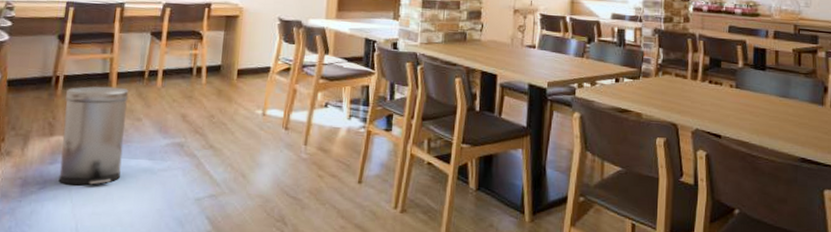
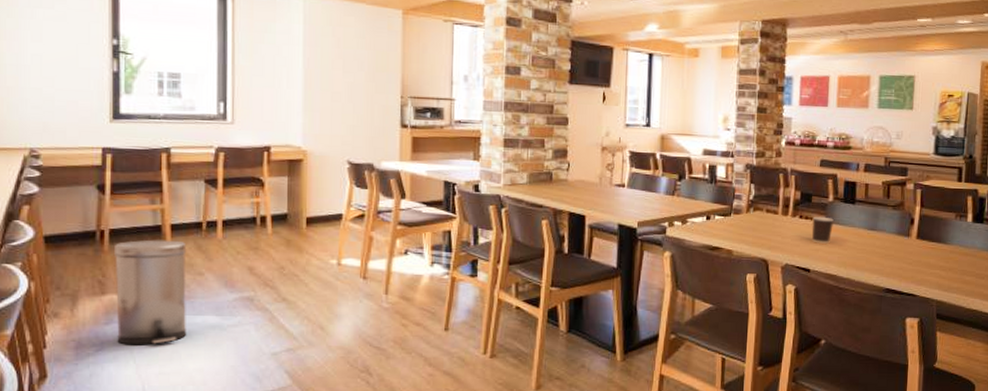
mug: none [721,82,744,110] -> present [811,216,834,244]

